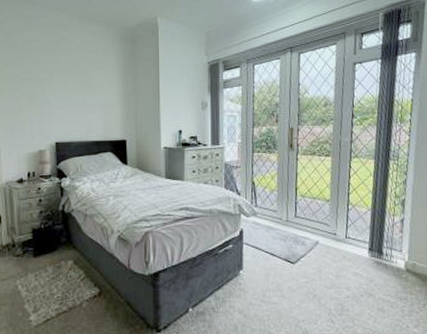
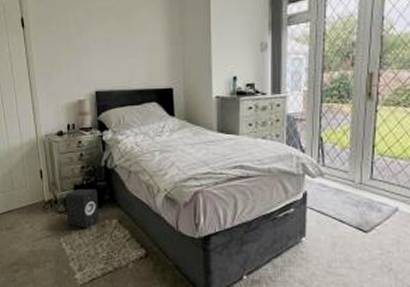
speaker: none [22,232,55,270] -> present [65,188,99,228]

